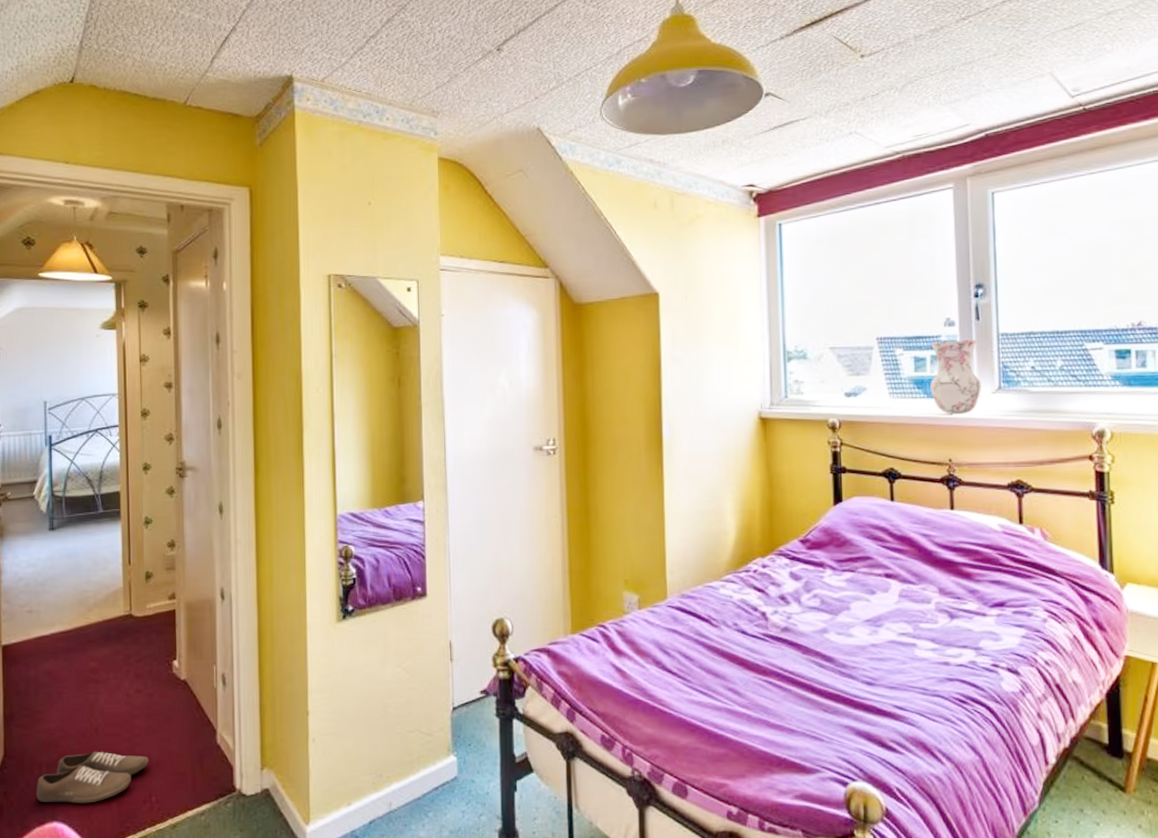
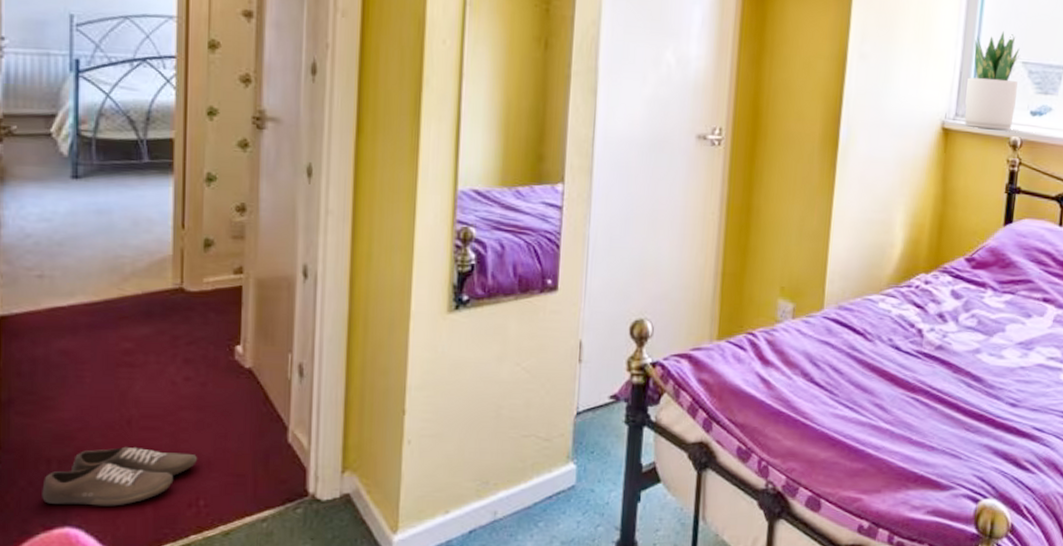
planter: none [778,321,829,414] -> present [964,31,1020,130]

